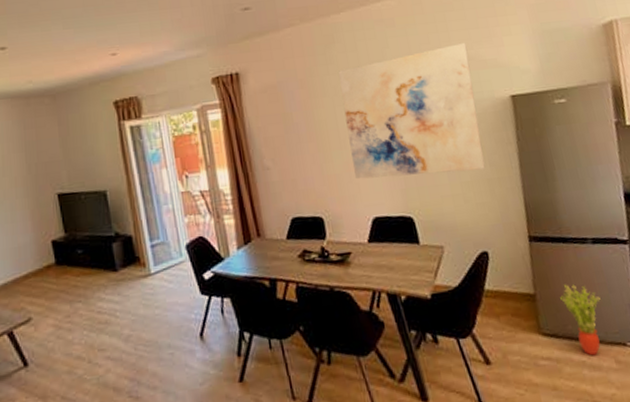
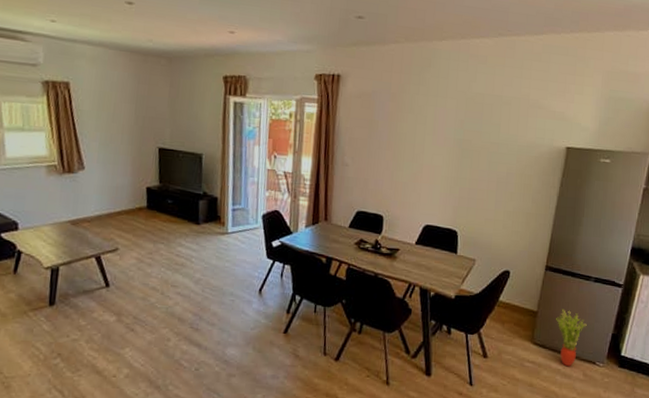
wall art: present [339,42,485,179] -> none [418,91,542,204]

